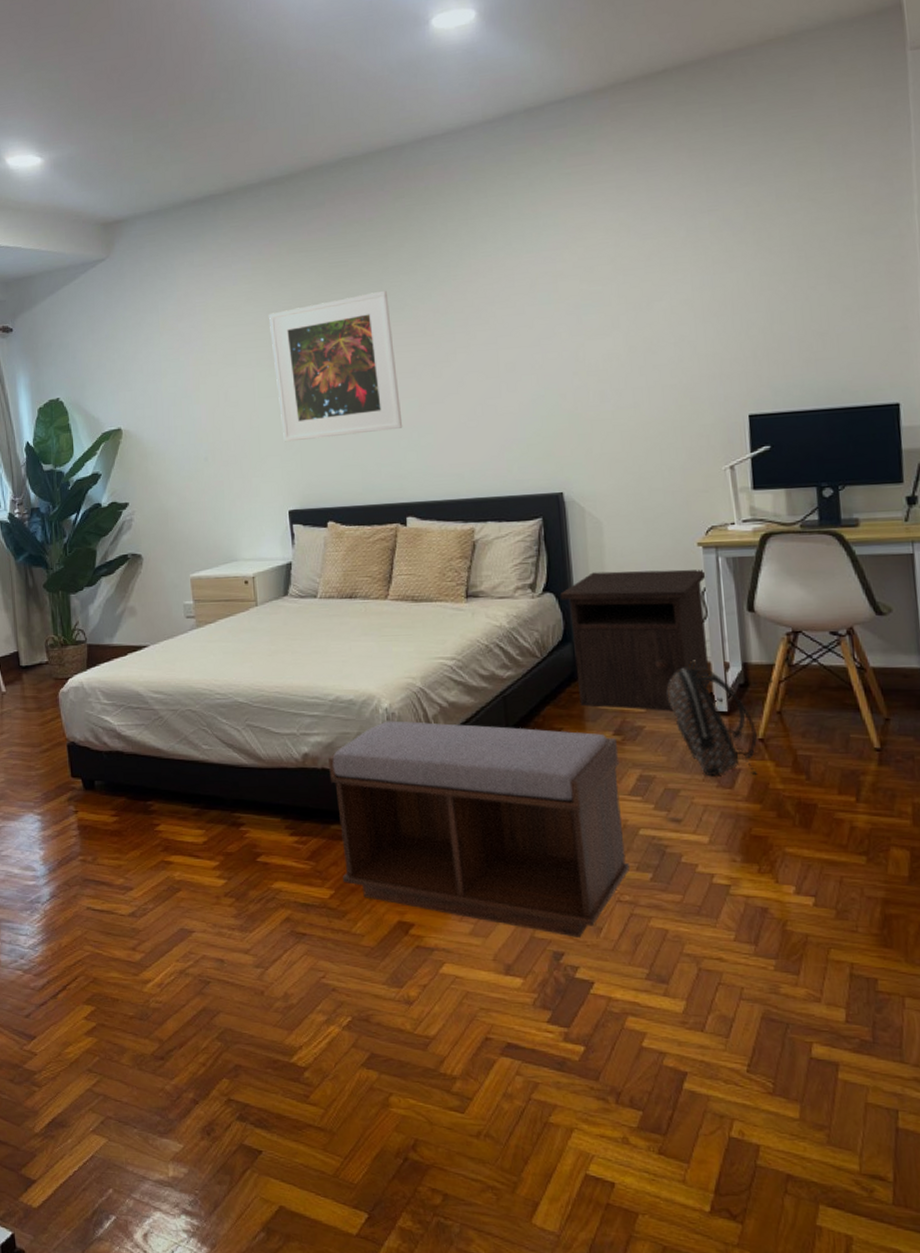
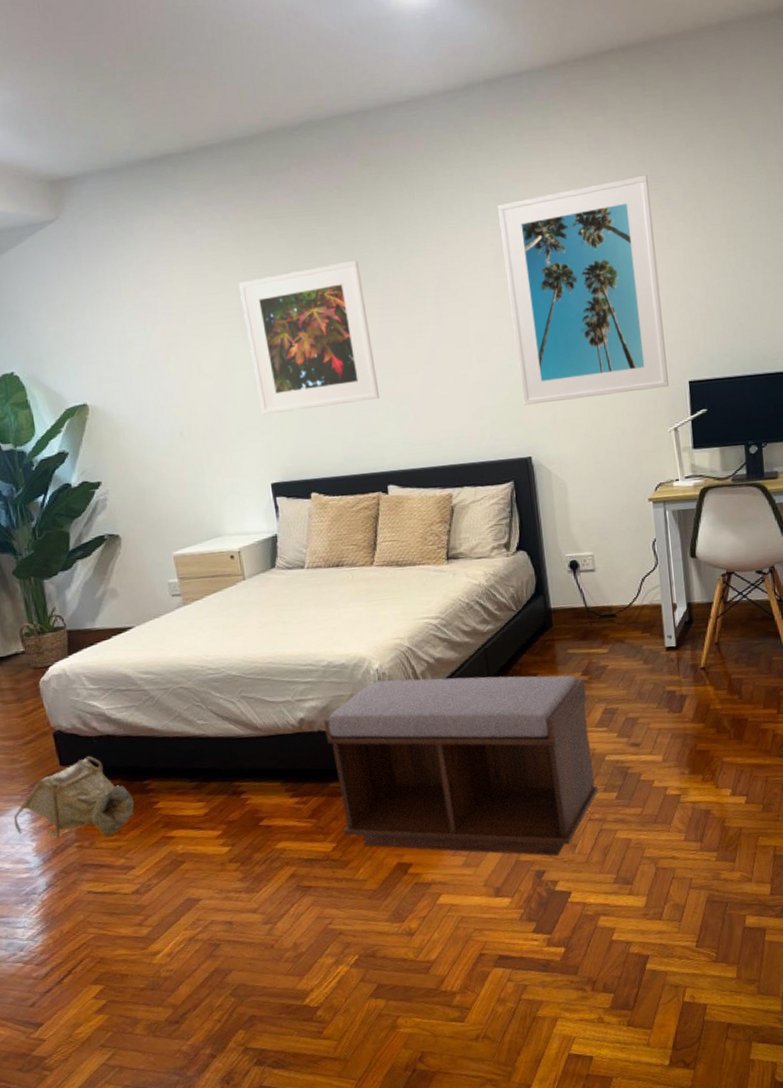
bag: none [25,771,137,853] -> present [13,756,135,838]
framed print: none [535,195,724,438] -> present [498,175,669,405]
nightstand: present [559,569,711,711] -> none [531,522,662,652]
backpack: present [667,660,757,777] -> none [626,603,700,704]

